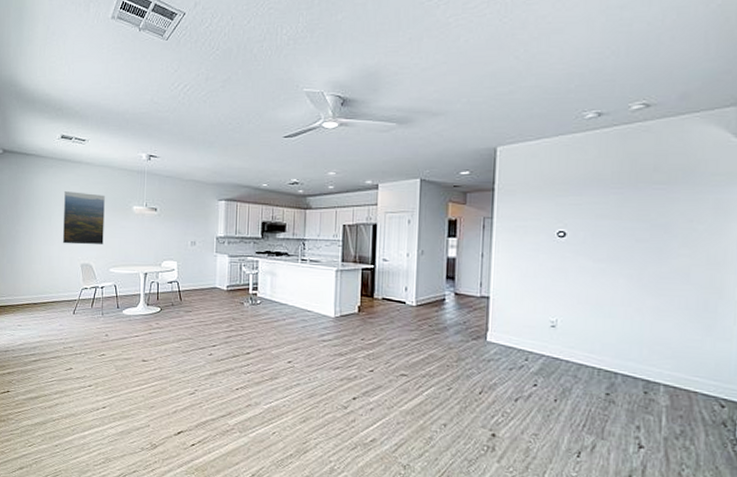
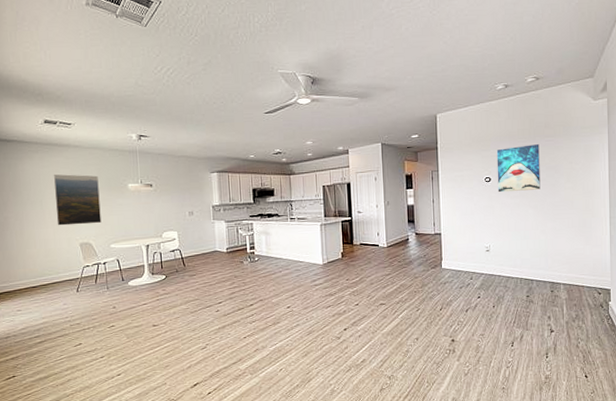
wall art: none [574,193,643,254] -> present [496,144,541,192]

